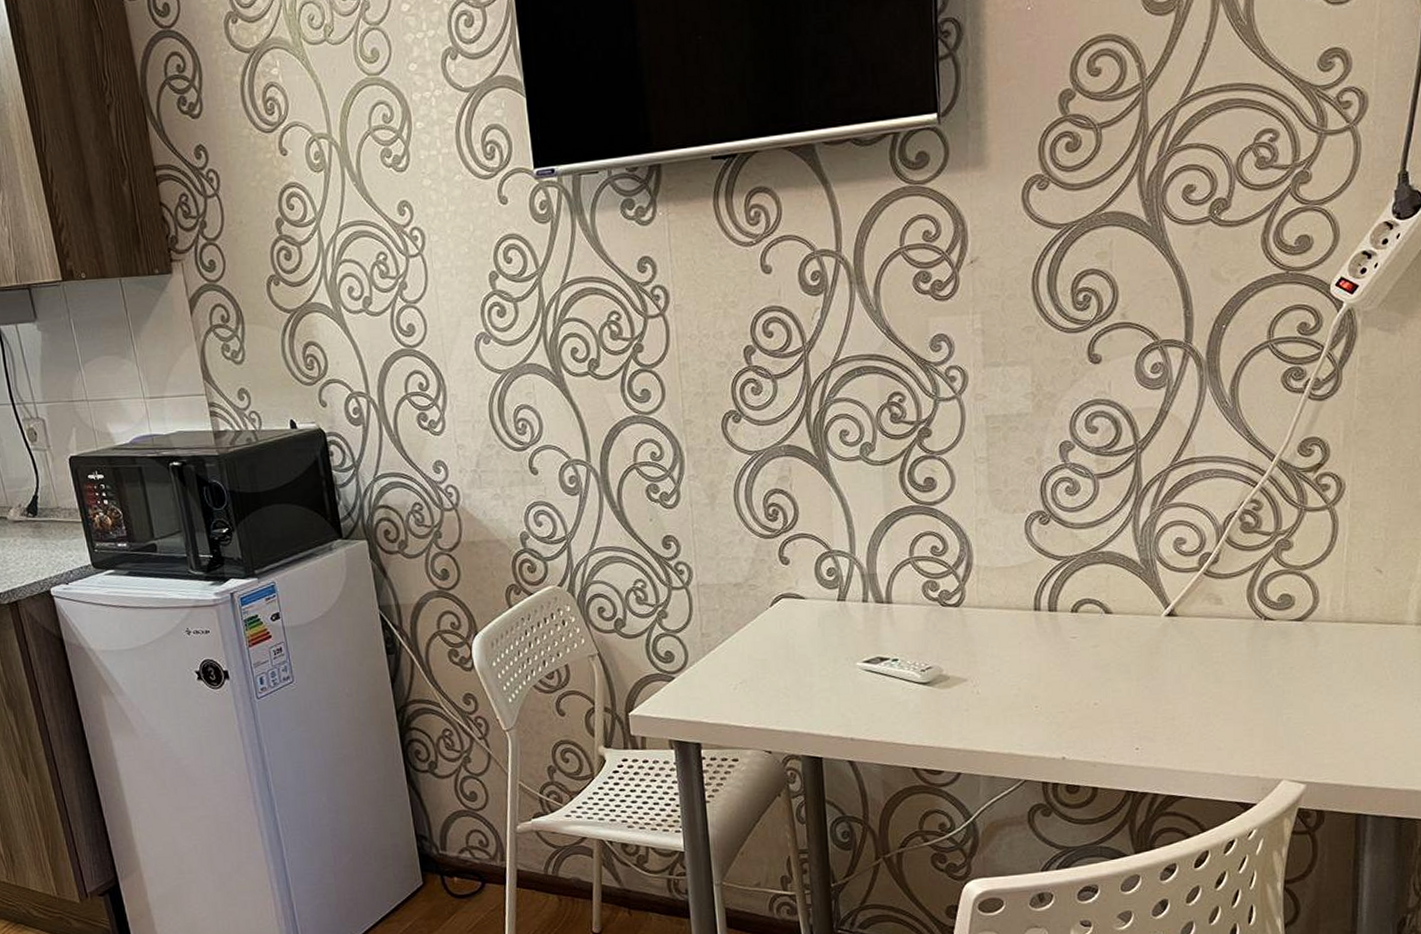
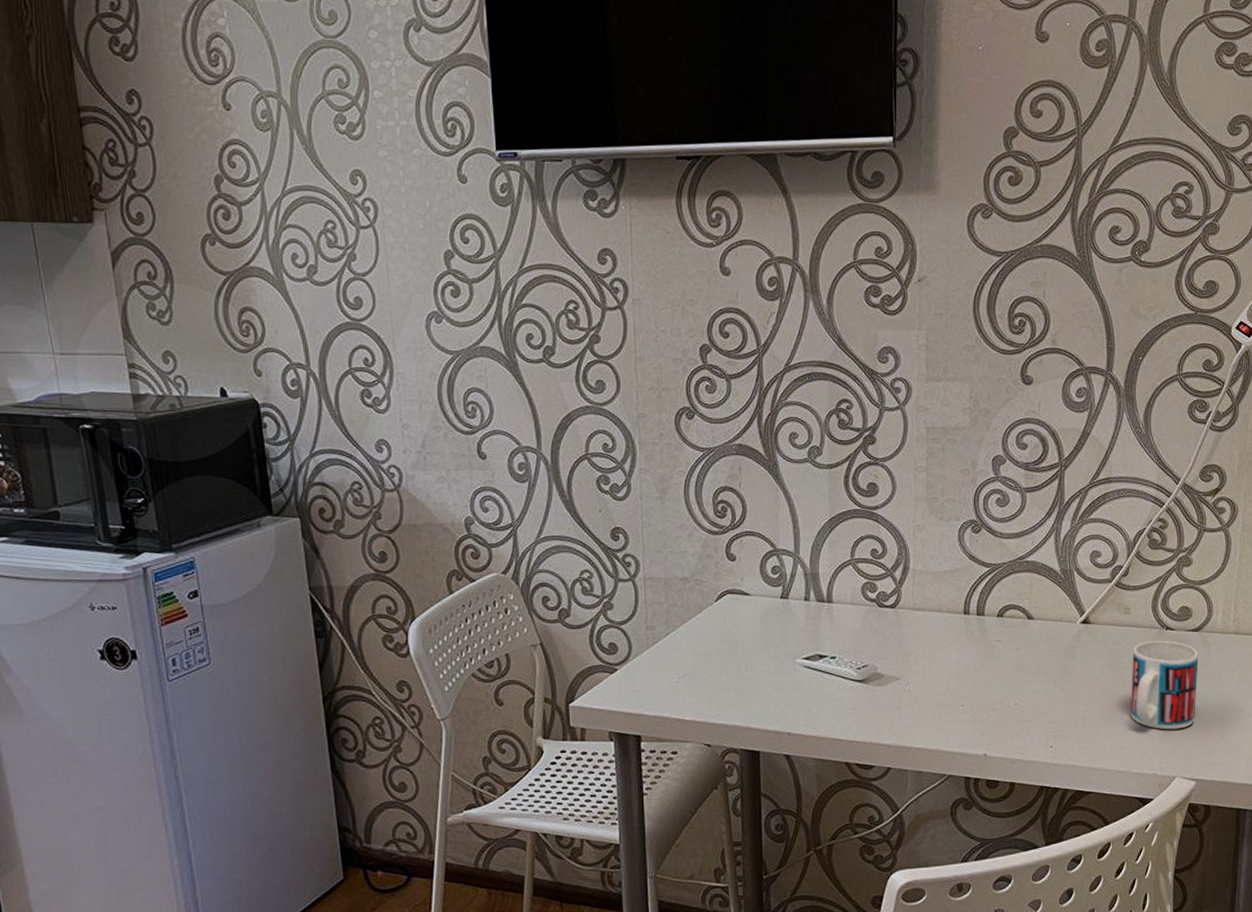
mug: none [1226,632,1304,729] -> present [1130,640,1199,730]

